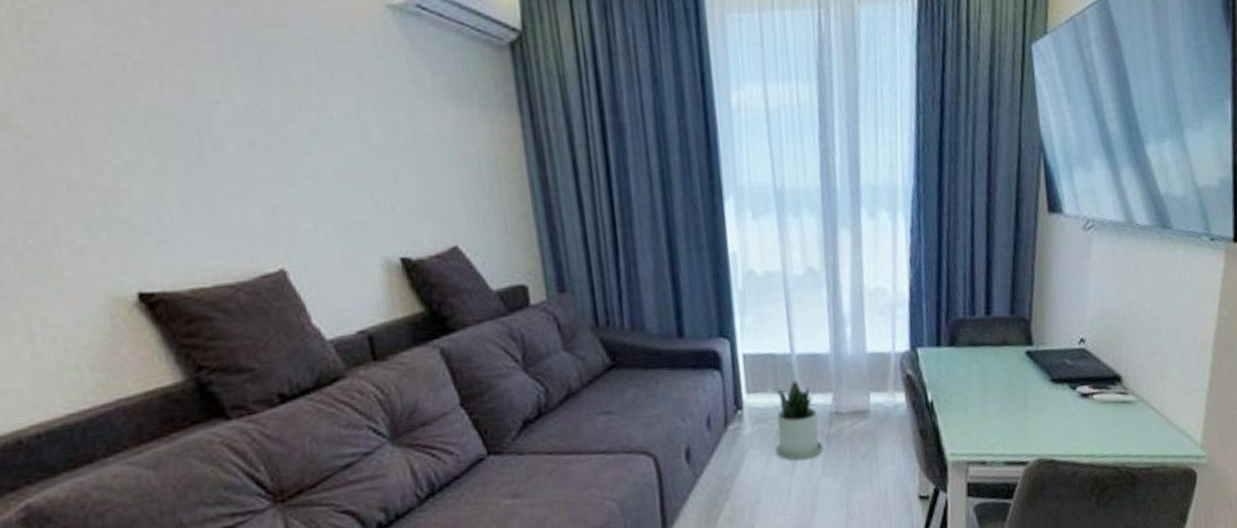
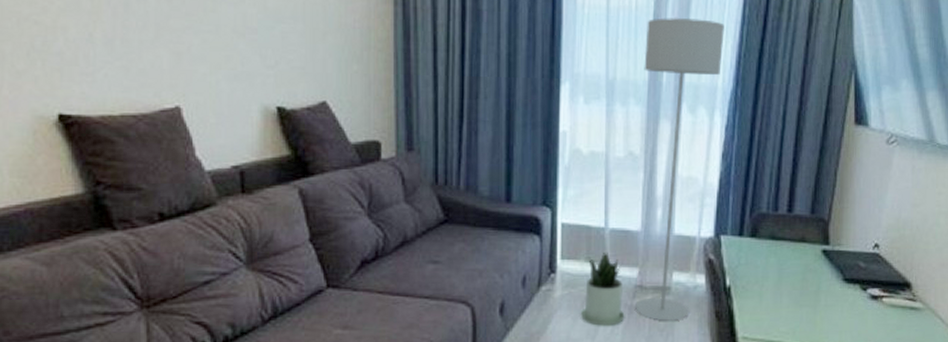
floor lamp: none [812,111,900,447] -> present [635,17,724,321]

